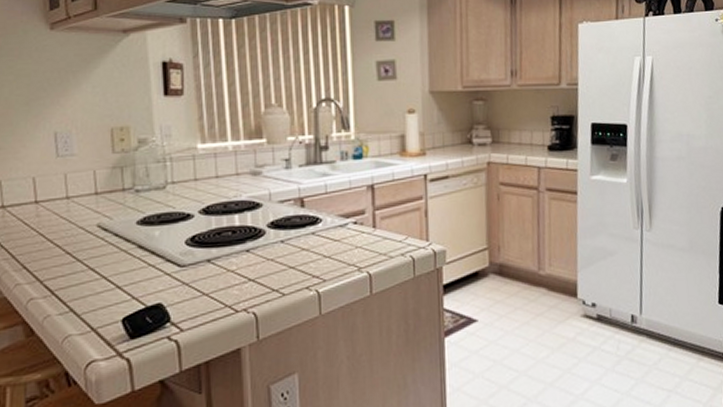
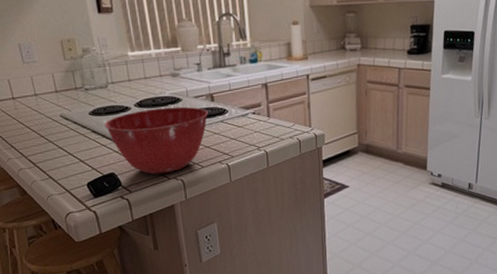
mixing bowl: none [156,214,296,306] -> present [104,106,208,175]

